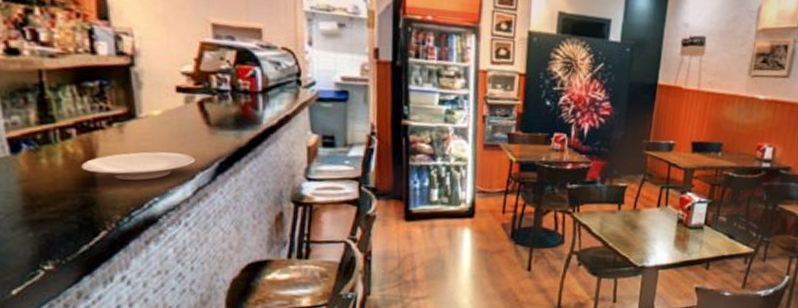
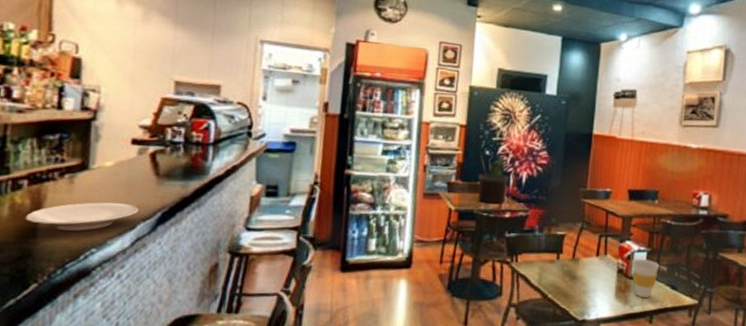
planter: none [539,104,571,156] -> present [478,154,509,205]
cup: none [691,210,719,247] -> present [631,259,660,299]

